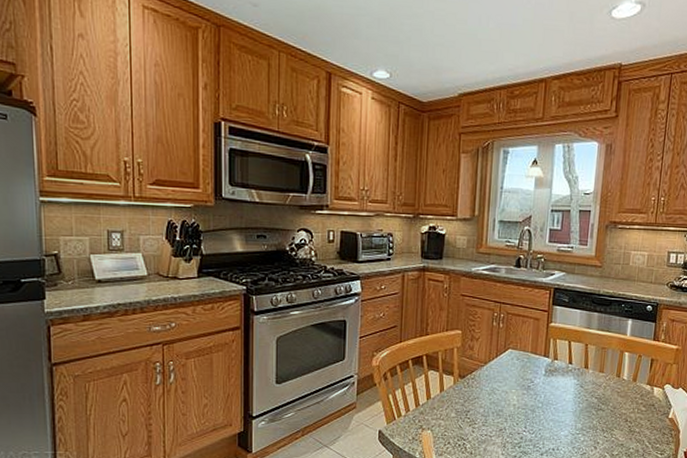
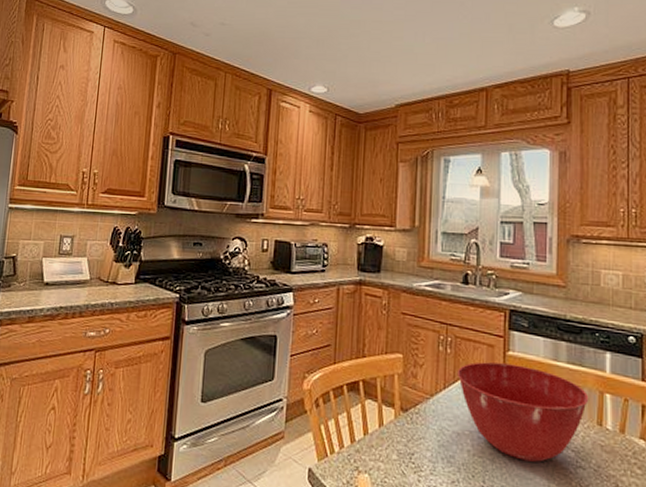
mixing bowl: none [507,333,612,409] -> present [457,362,589,462]

